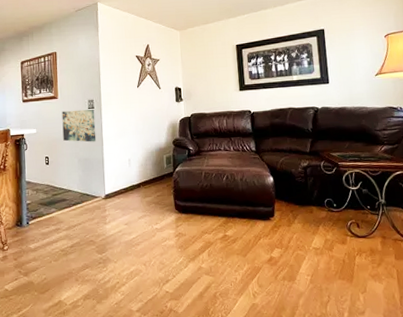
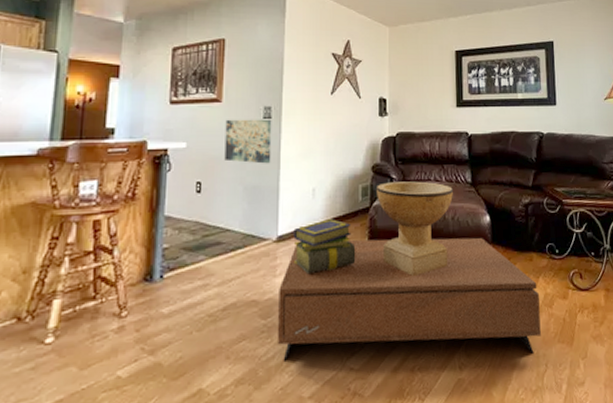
coffee table: none [109,194,323,287] -> present [278,237,541,361]
stack of books: none [116,181,165,222] -> present [293,219,356,273]
decorative bowl: none [178,151,241,225] -> present [377,181,453,277]

